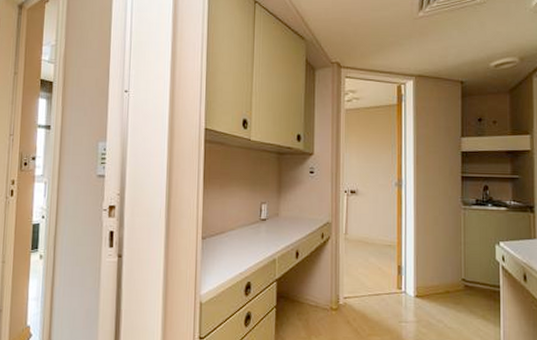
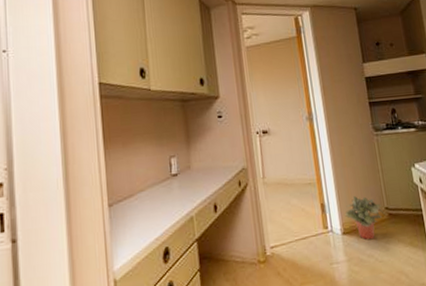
potted plant: none [420,264,462,307] -> present [345,196,386,240]

